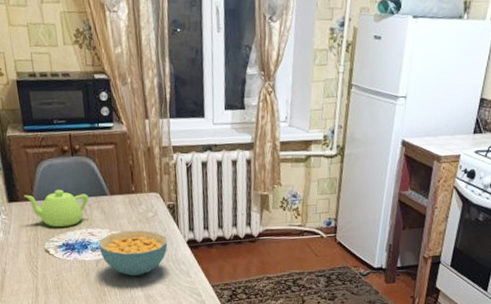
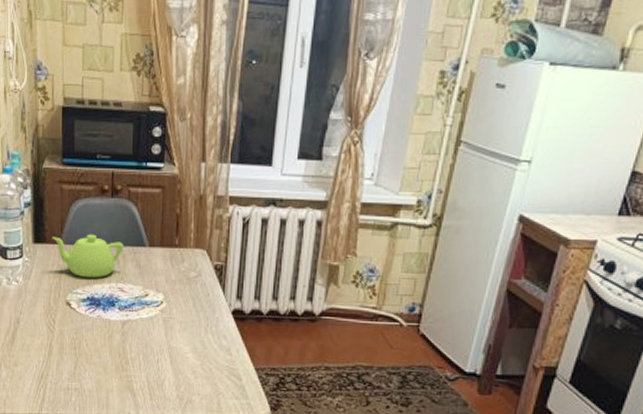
cereal bowl: present [99,230,168,276] -> none [128,290,209,345]

